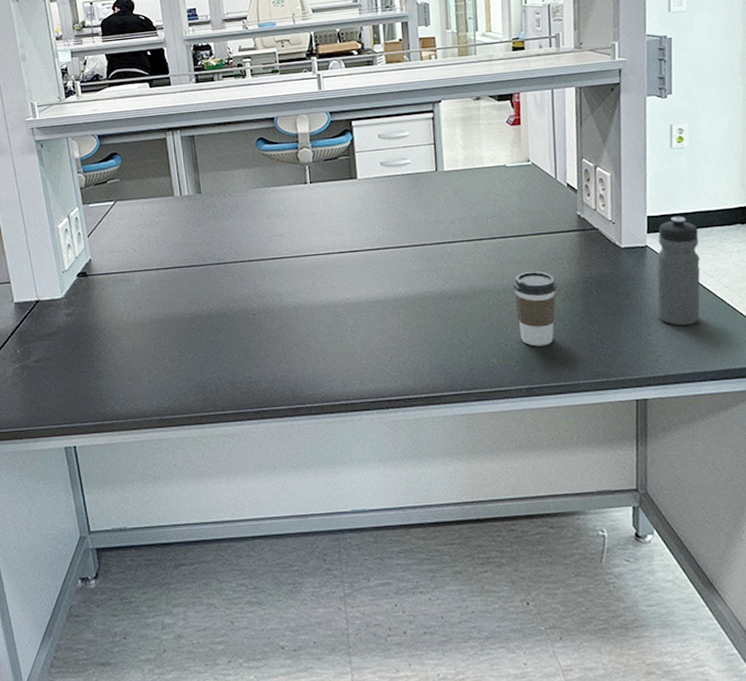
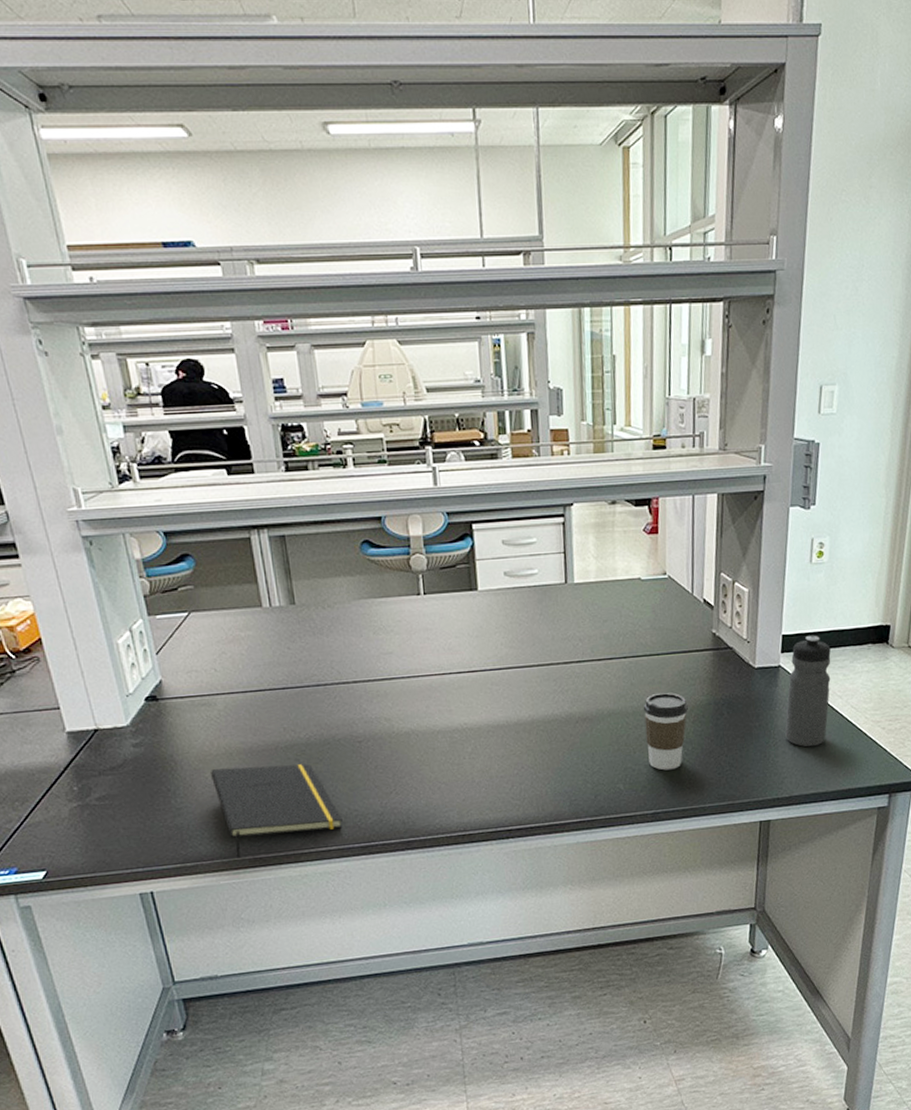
notepad: none [127,333,238,418] -> present [211,763,342,858]

